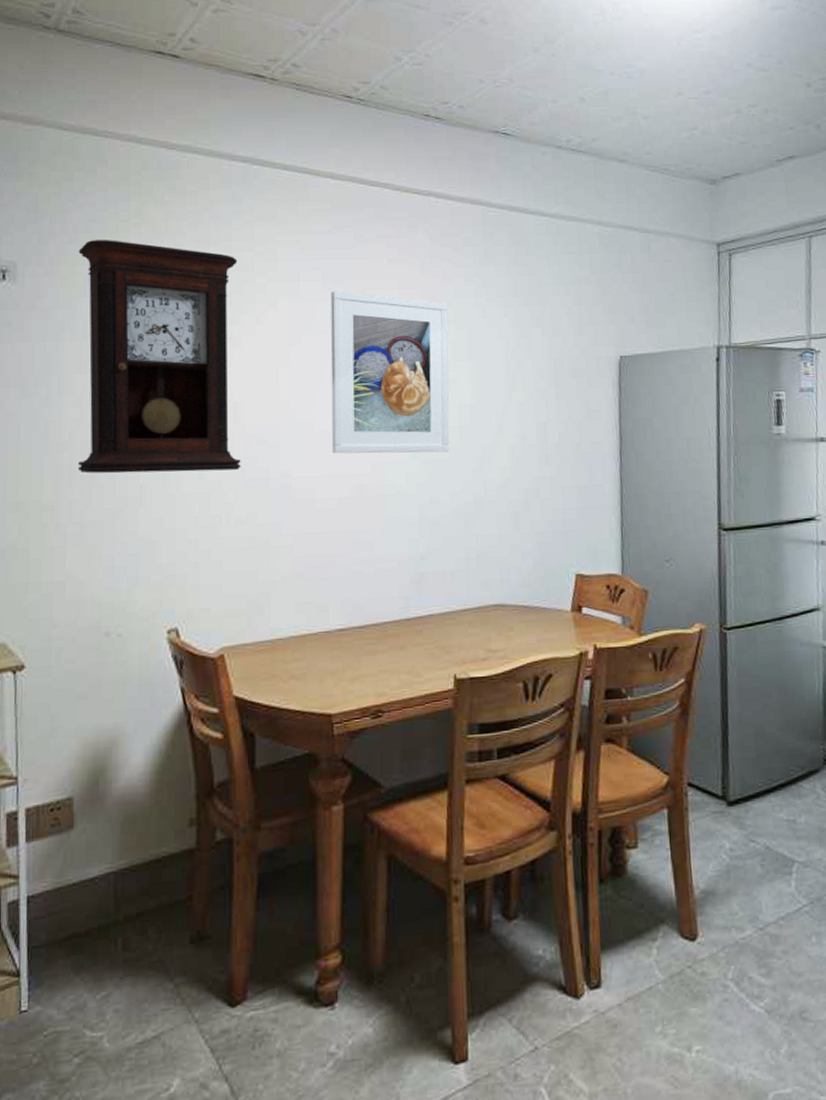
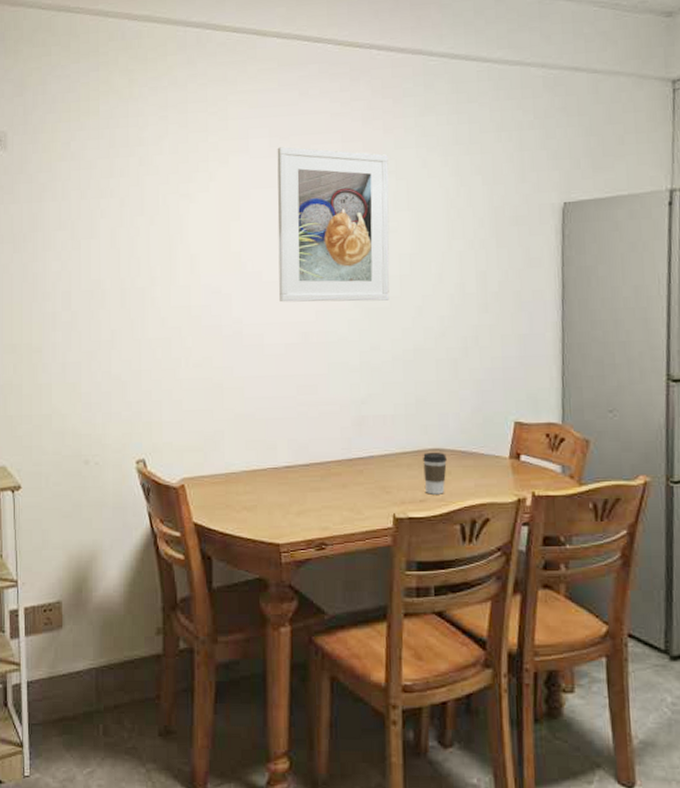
pendulum clock: present [78,239,241,474] -> none [56,107,198,320]
coffee cup: none [484,607,509,652] -> present [423,452,447,495]

